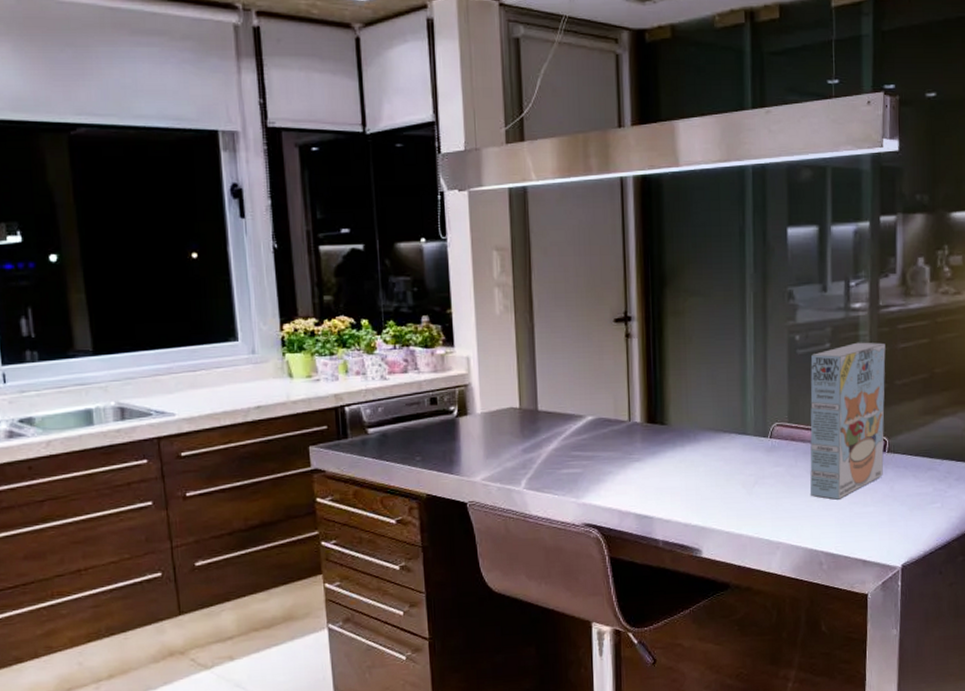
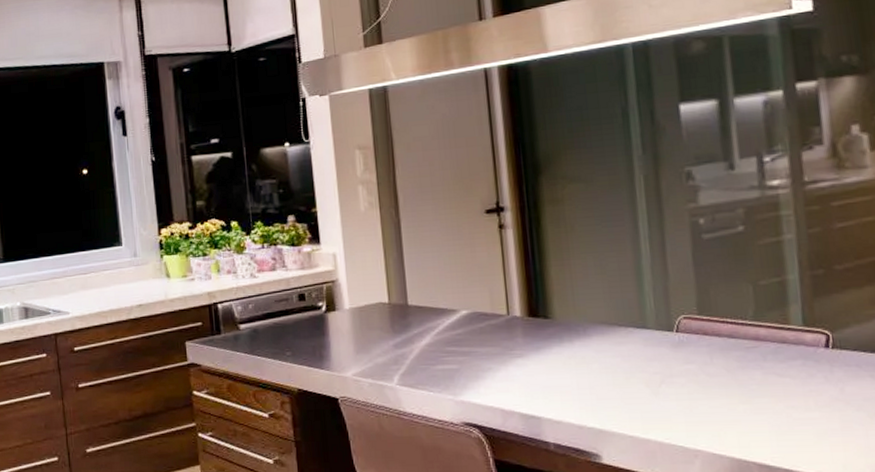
cereal box: present [810,342,886,500] -> none [720,223,828,403]

